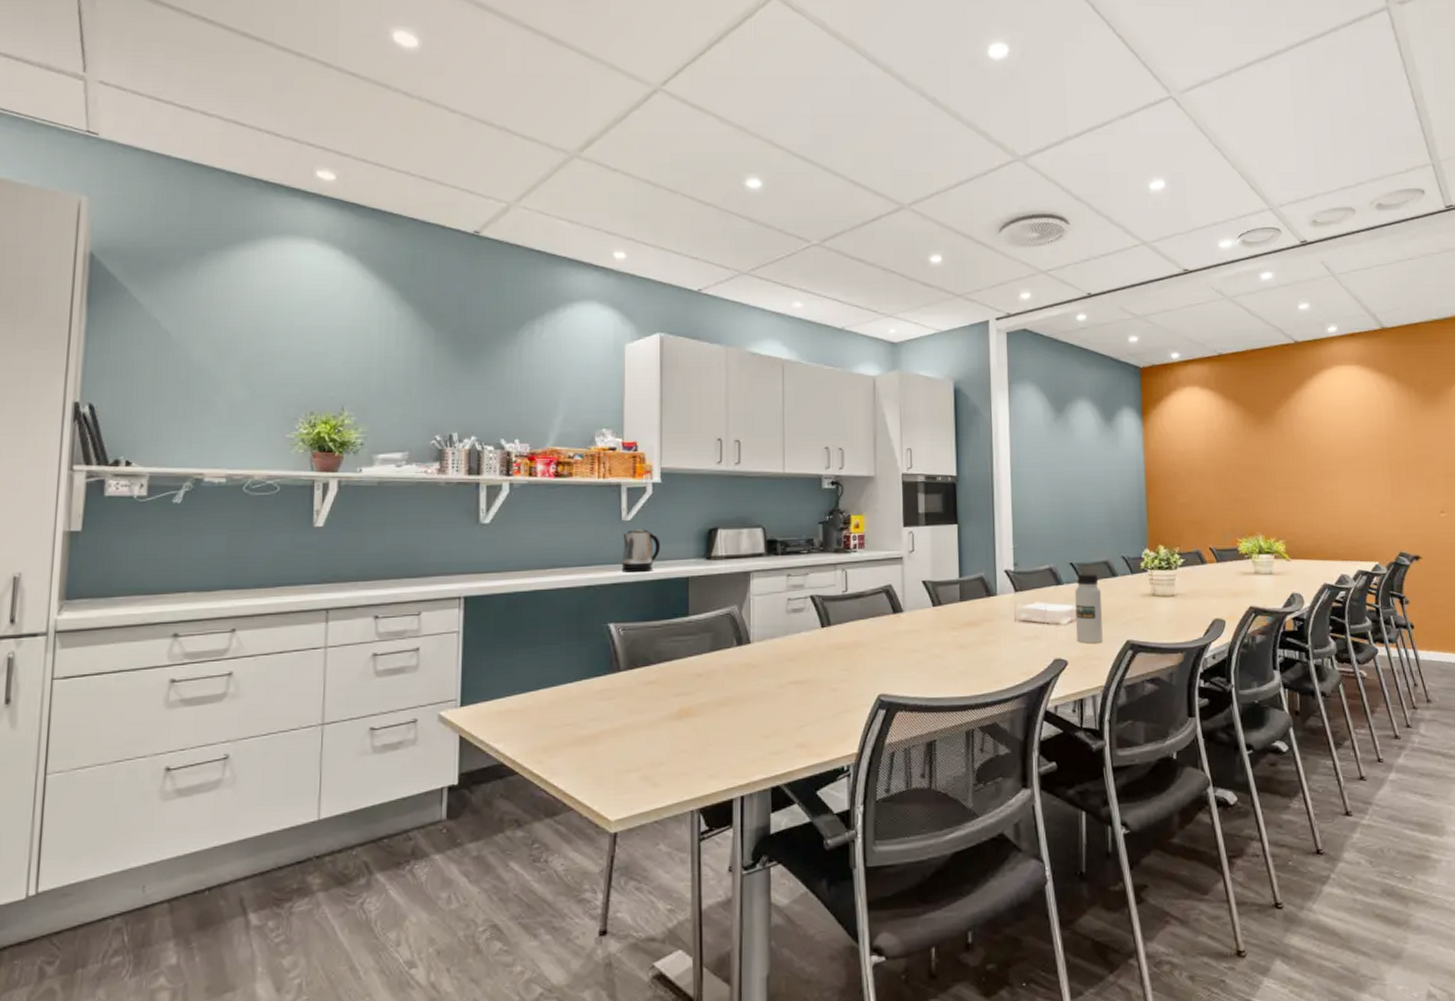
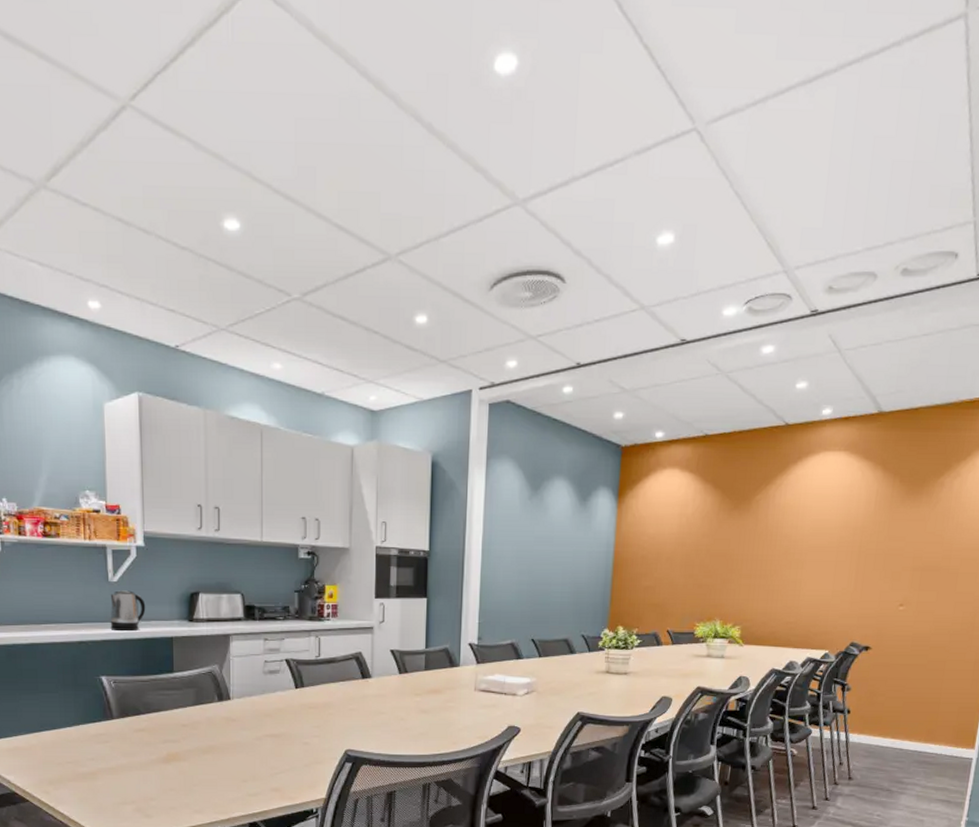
water bottle: present [1075,573,1103,644] -> none [530,649,559,714]

